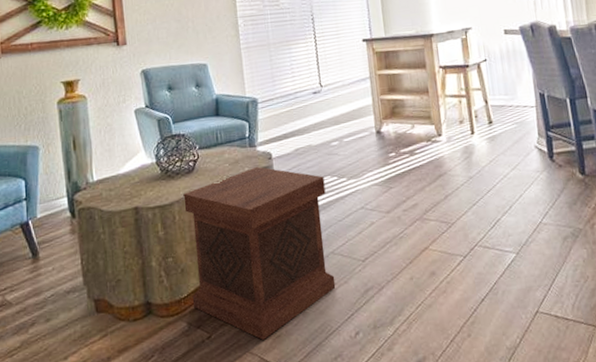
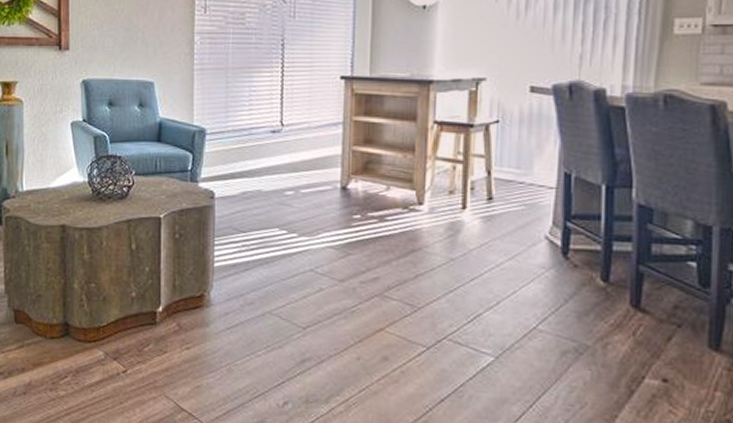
side table: present [183,166,336,340] -> none [111,204,271,387]

